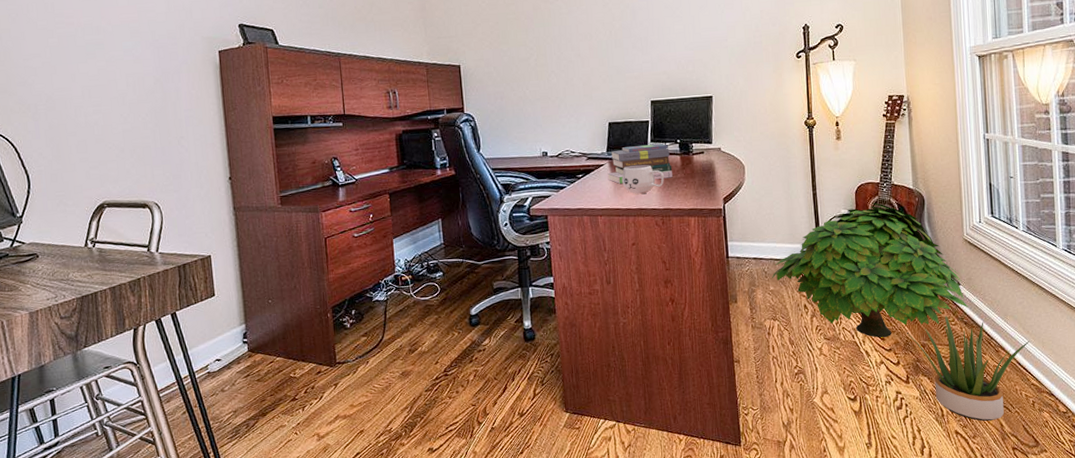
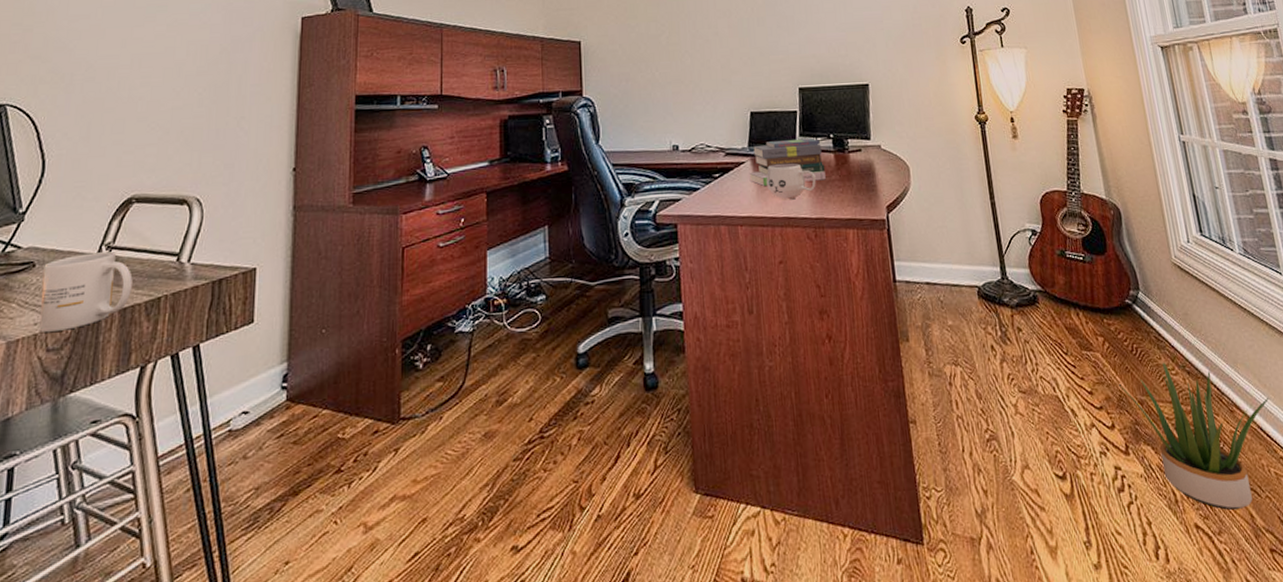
mug: none [45,245,117,305] -> present [39,251,133,332]
plant: present [771,202,969,338] -> none [949,215,1189,391]

